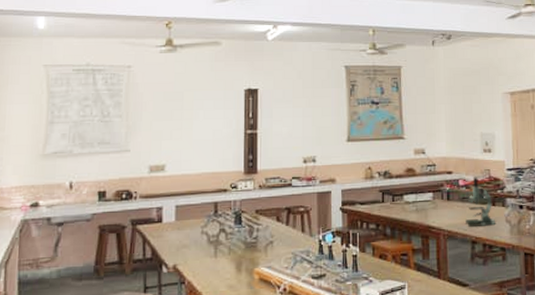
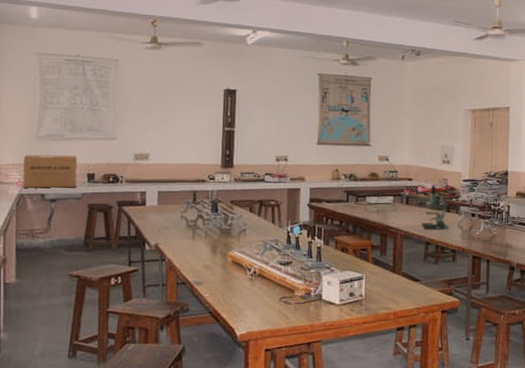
box: none [26,172,88,214] -> present [22,154,78,189]

